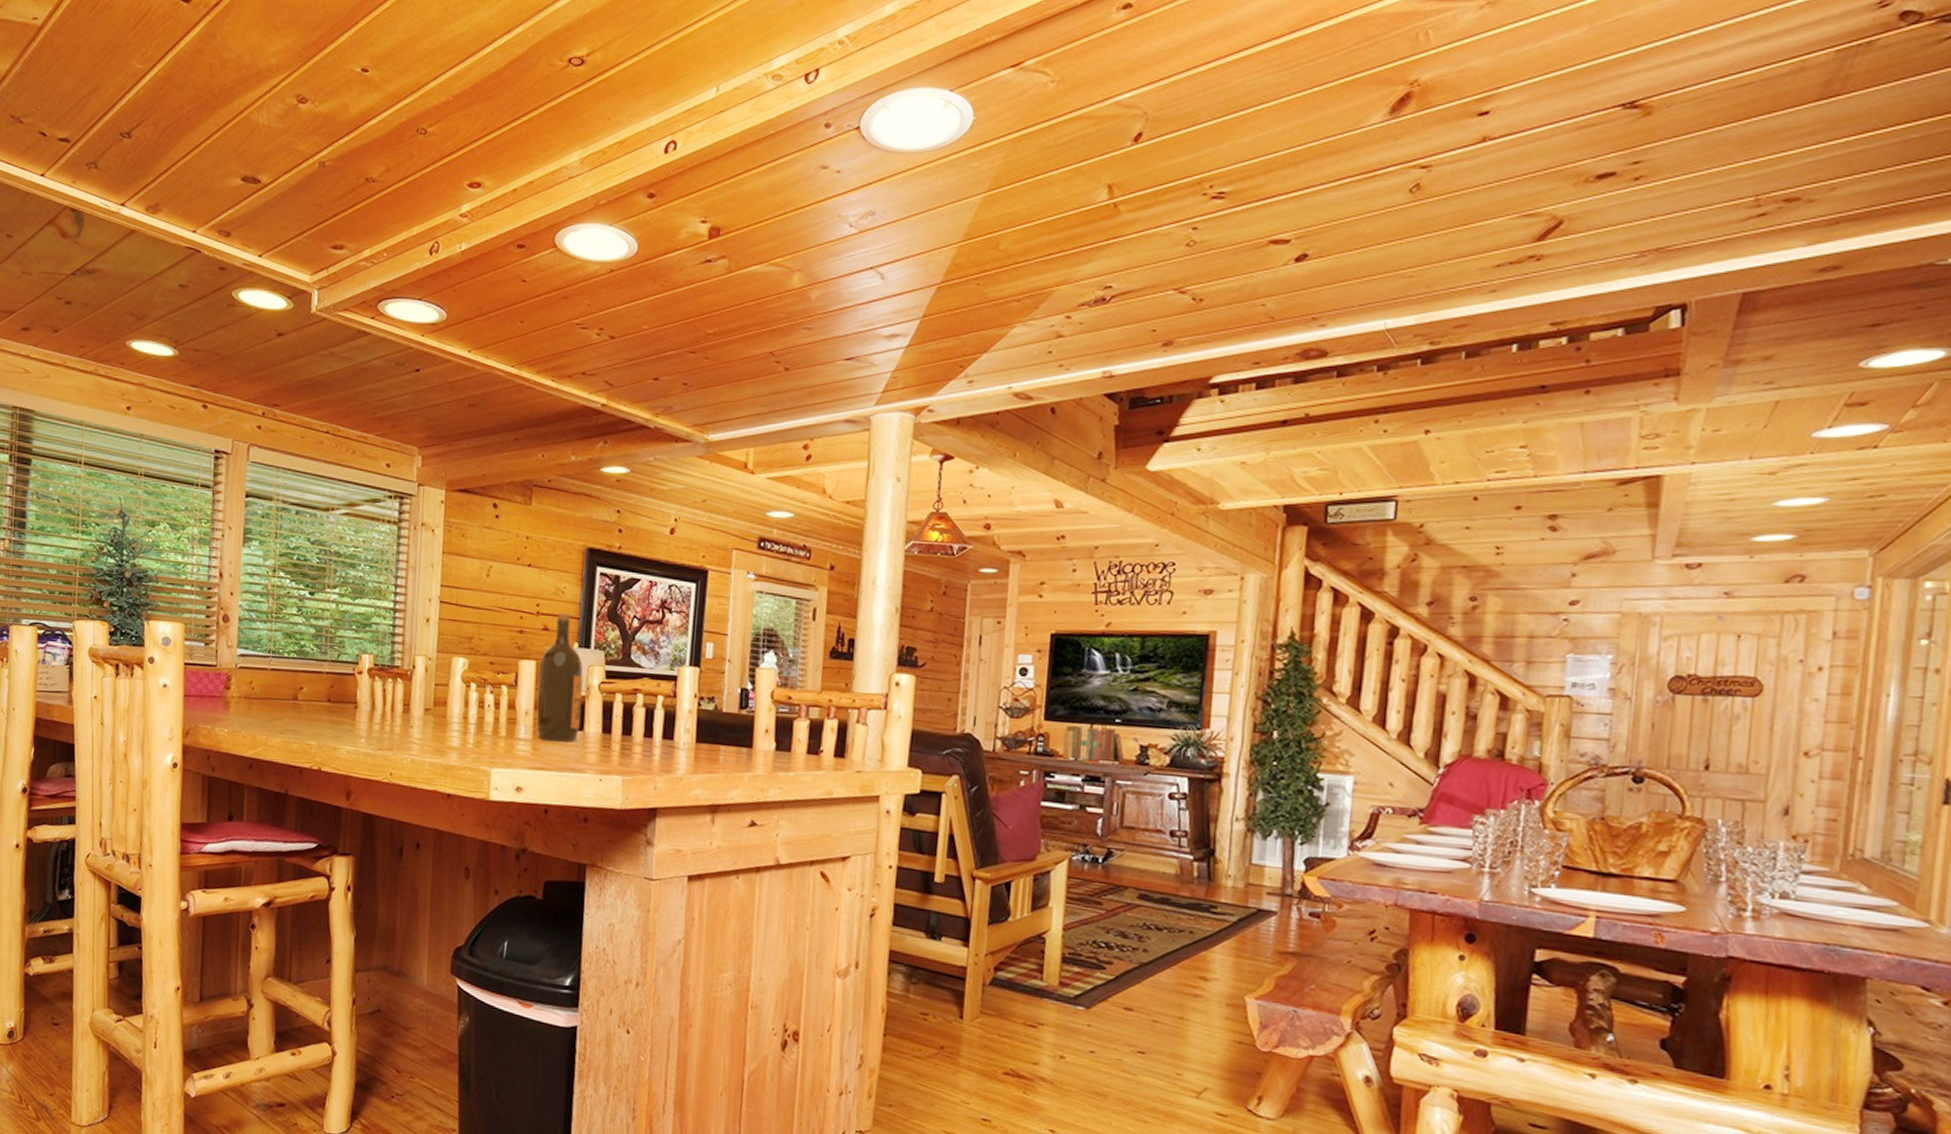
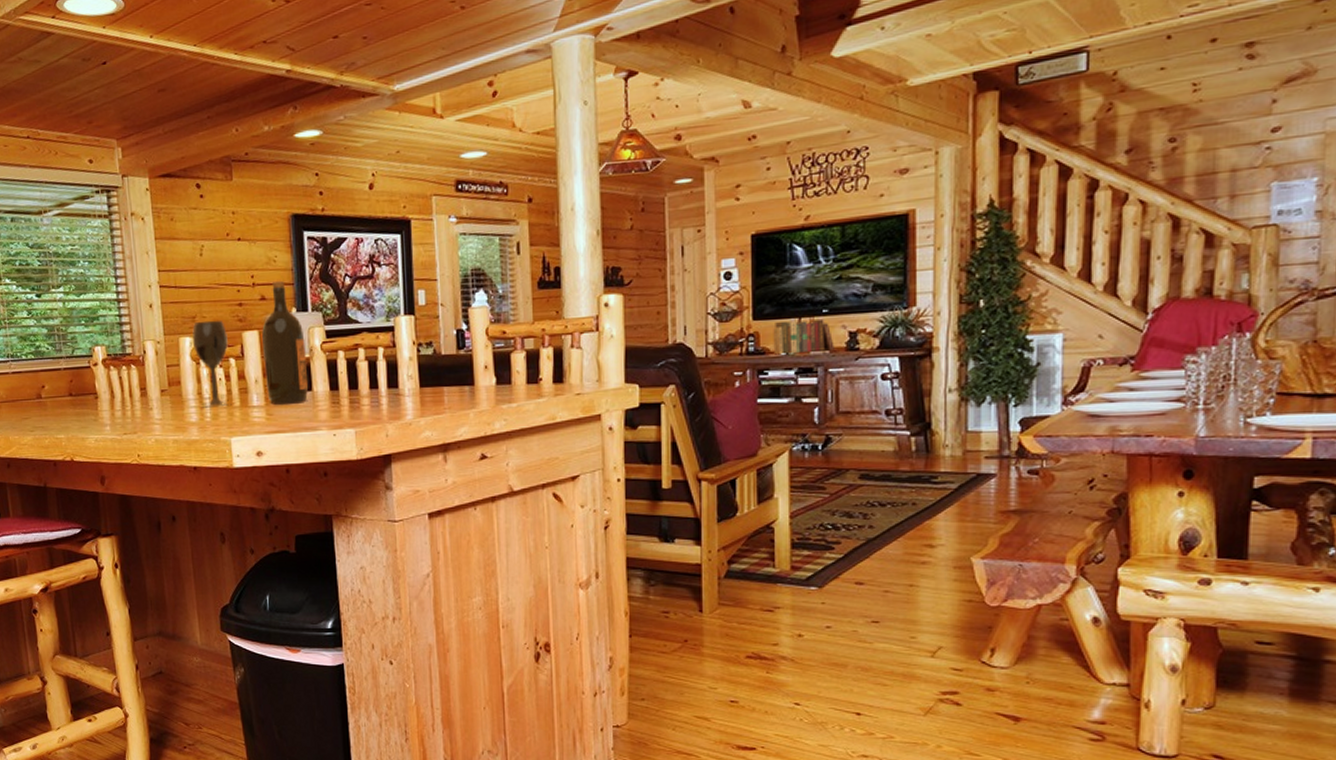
wine glass: none [464,643,503,735] -> present [192,320,232,408]

